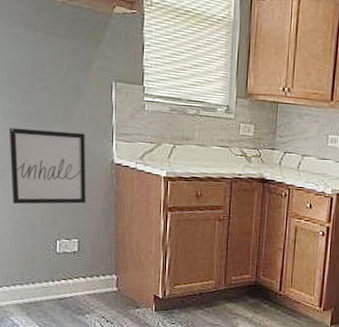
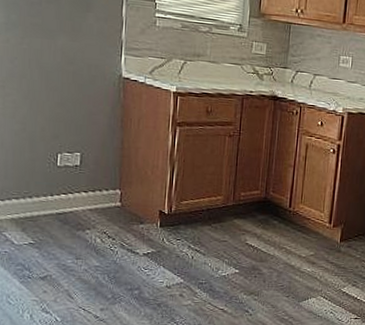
wall art: present [8,127,86,205] -> none [11,38,93,117]

